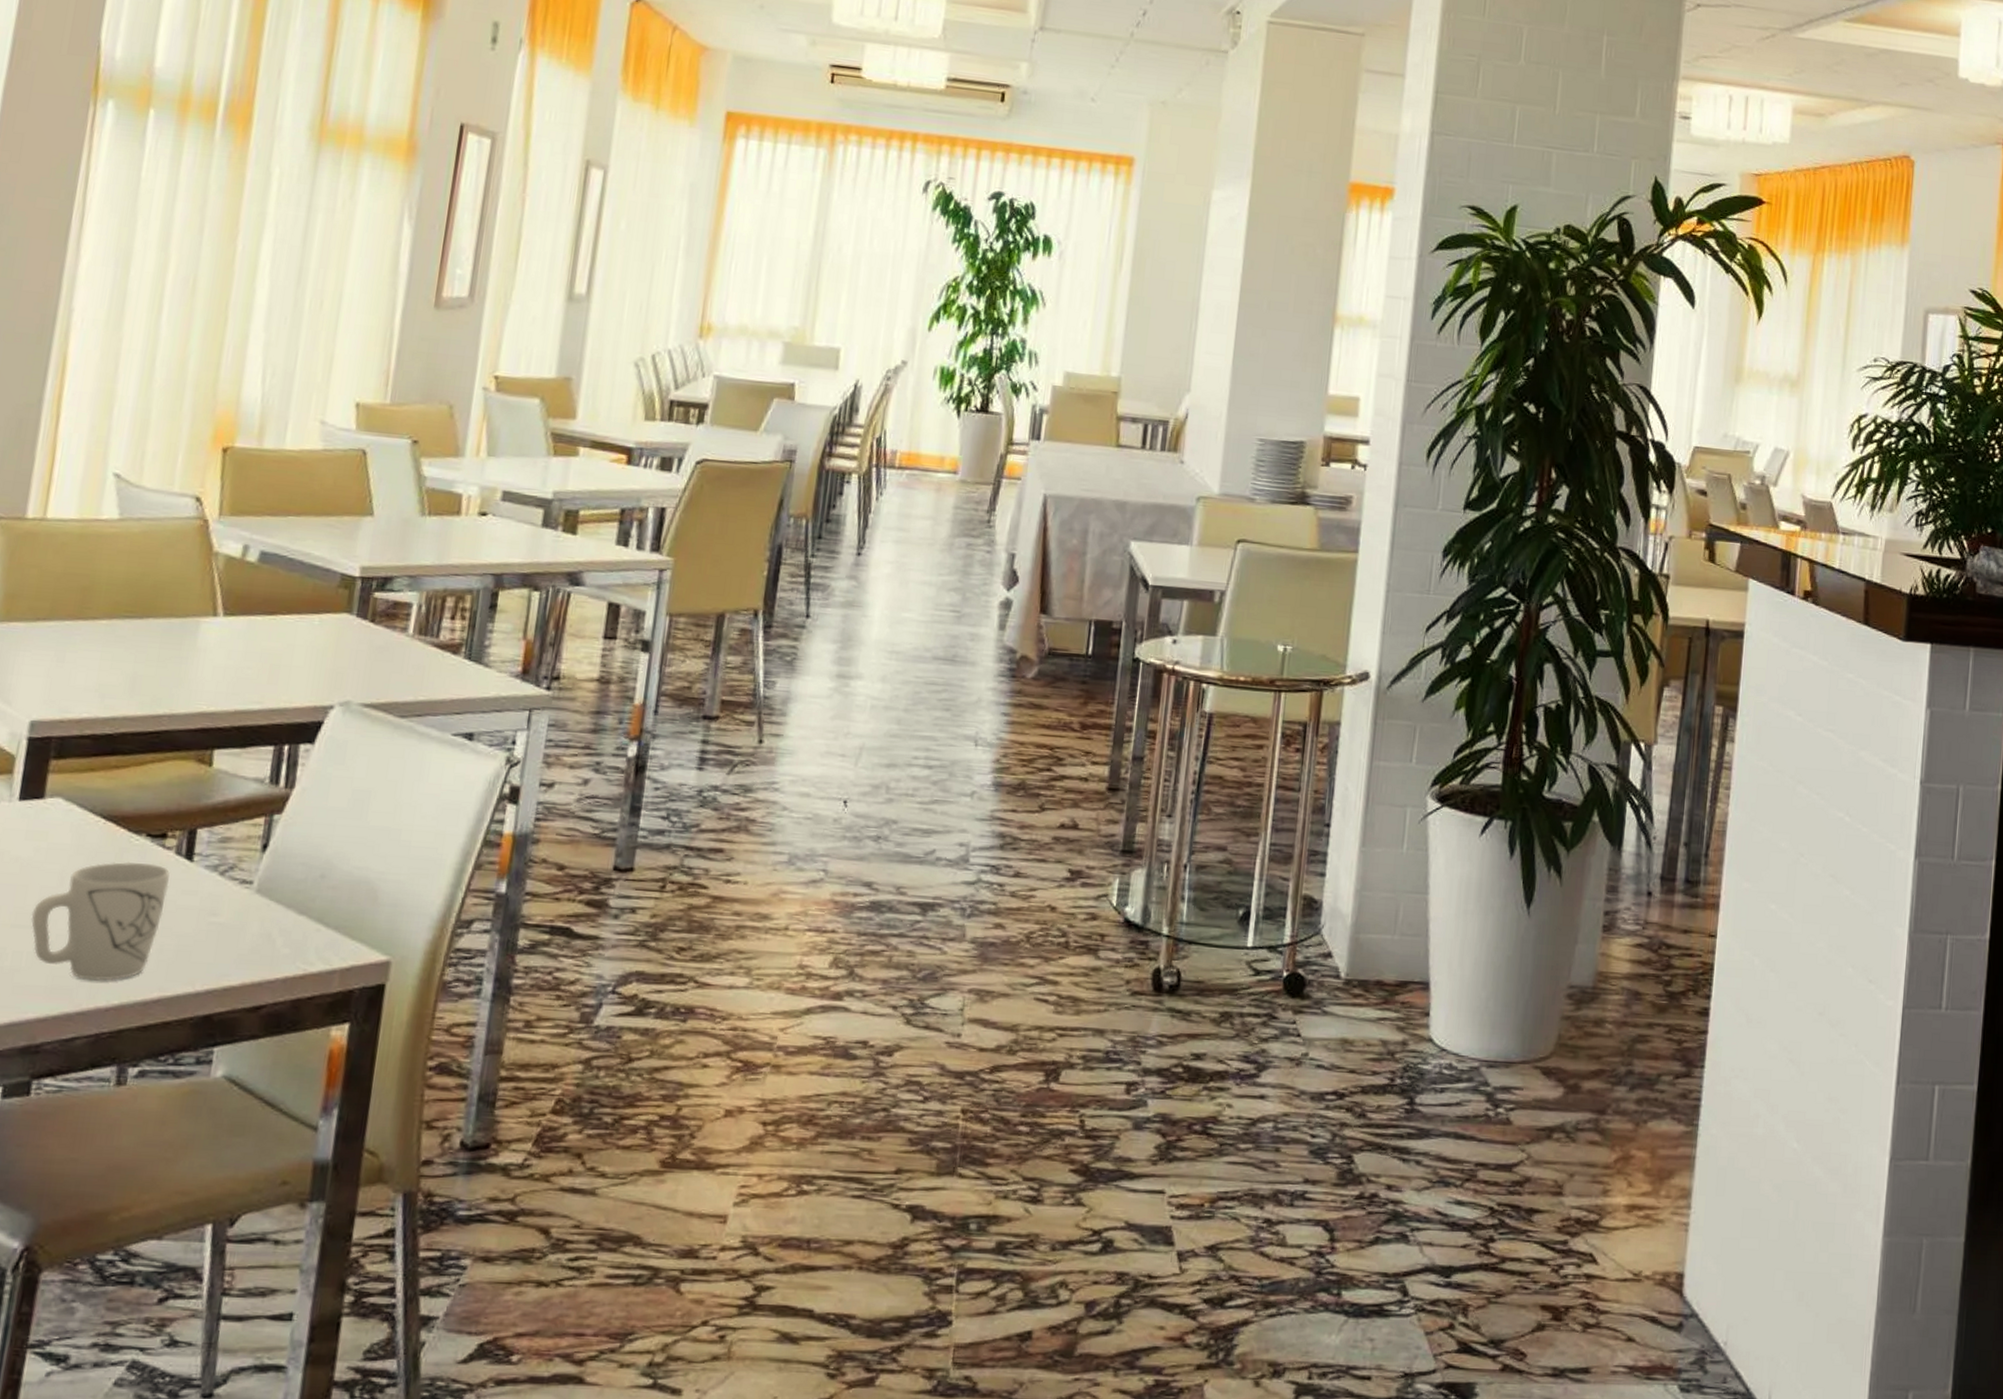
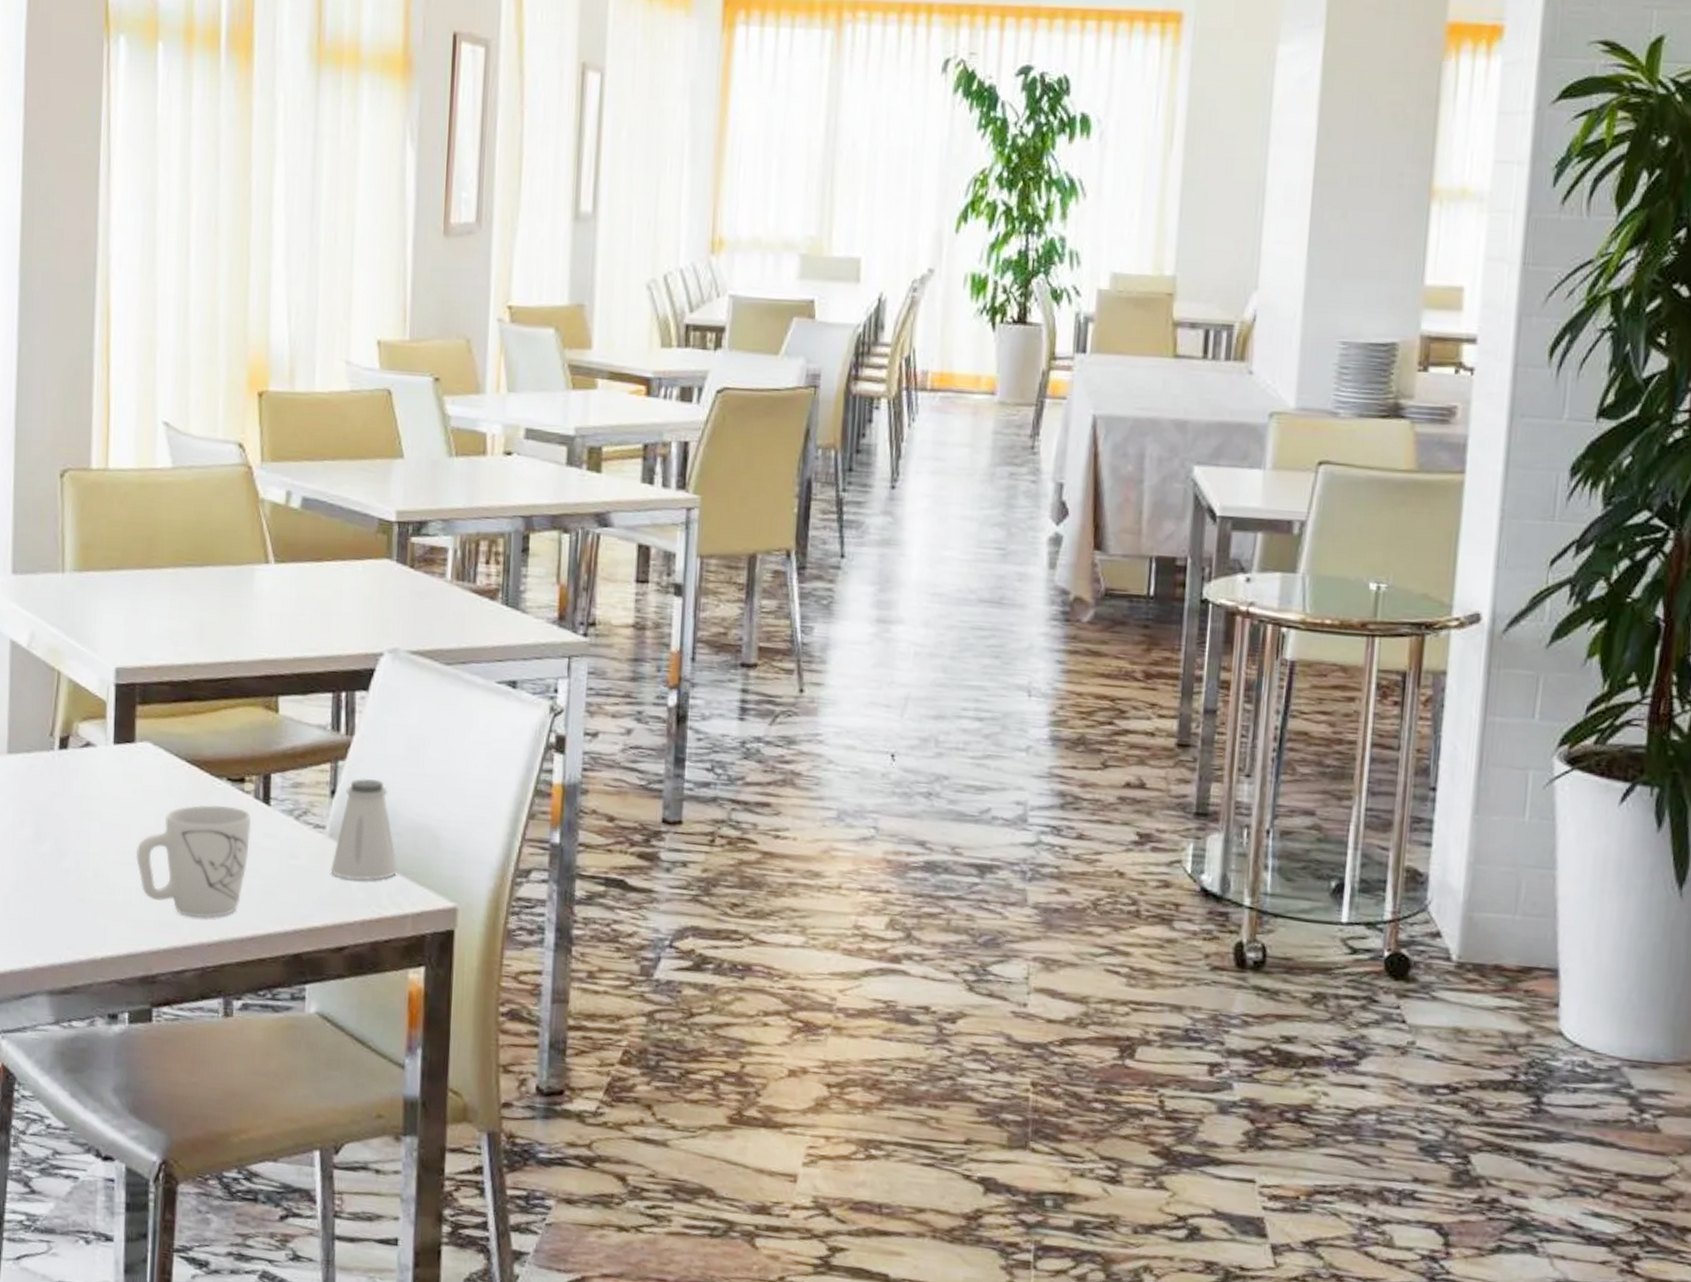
saltshaker: none [254,832,330,936] -> present [331,779,398,880]

